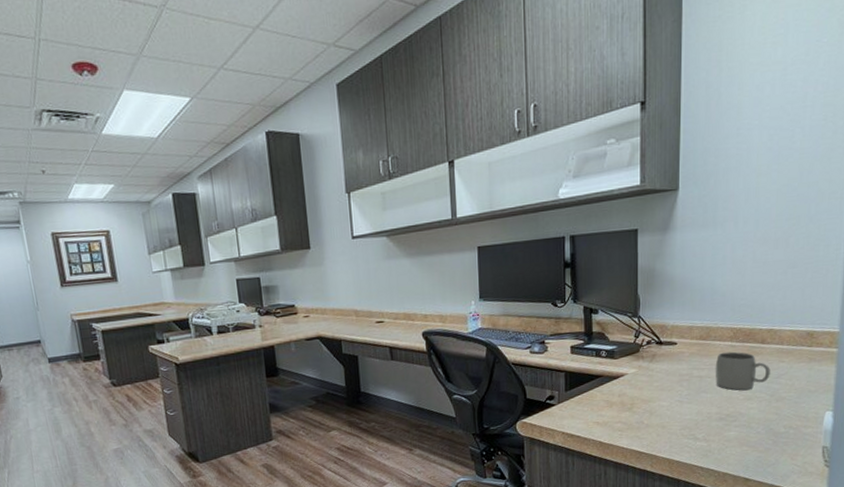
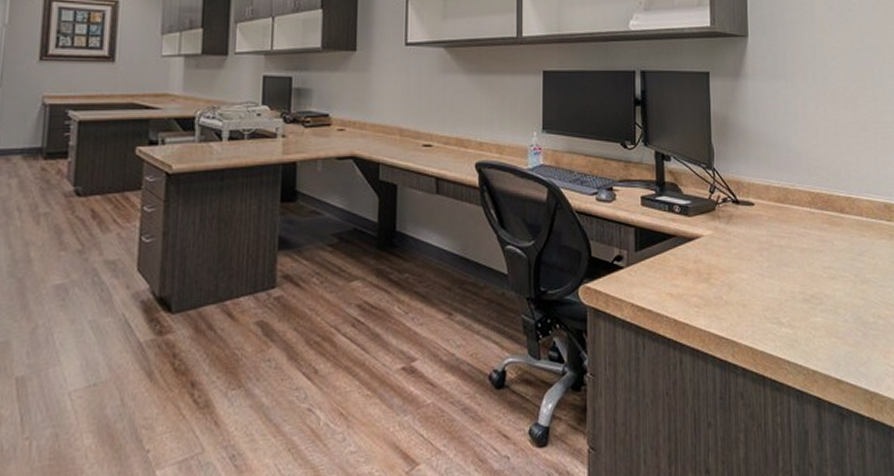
mug: present [715,351,771,390] -> none [795,219,853,266]

